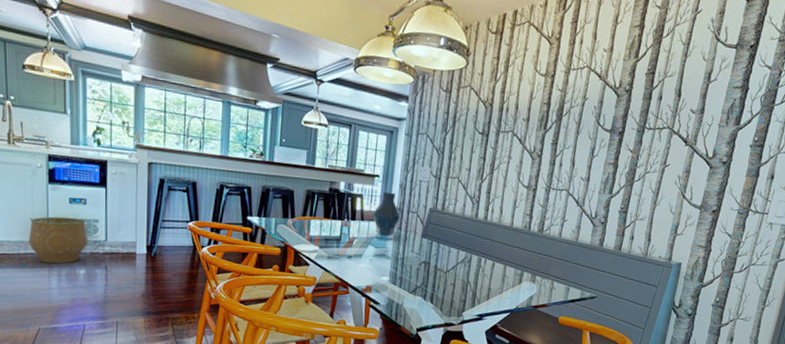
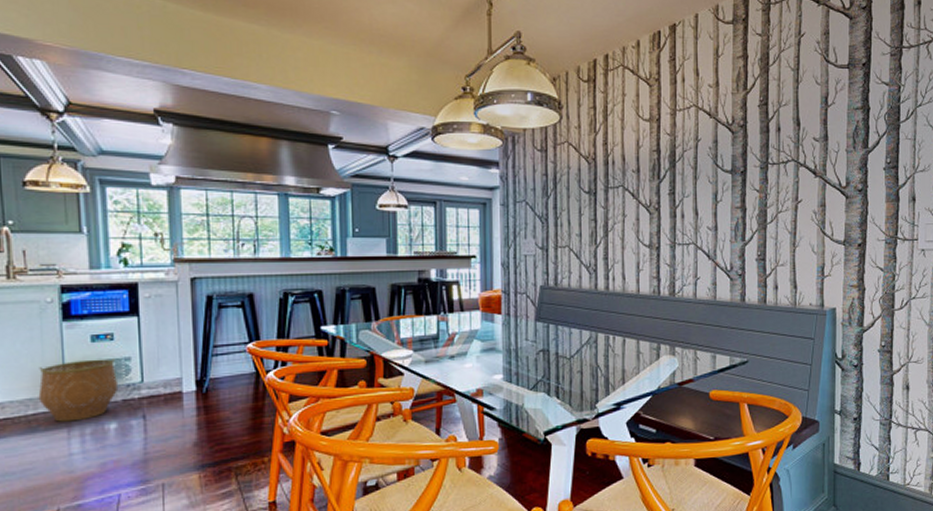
vase: present [374,191,400,241] -> none [475,273,506,332]

